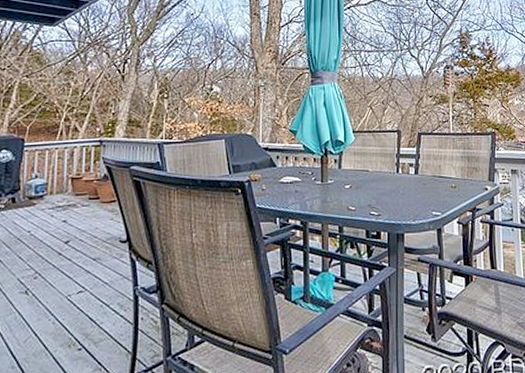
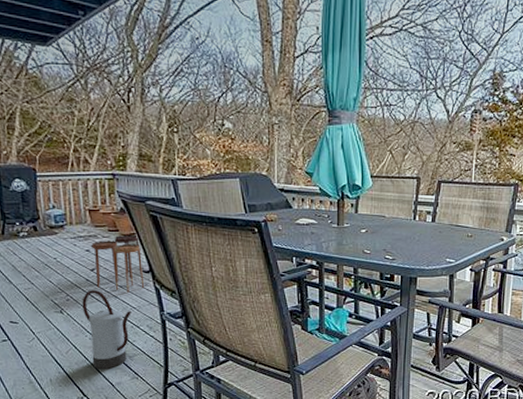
watering can: none [50,265,102,360] -> present [82,290,131,369]
side table: none [68,201,120,266] -> present [90,234,145,293]

